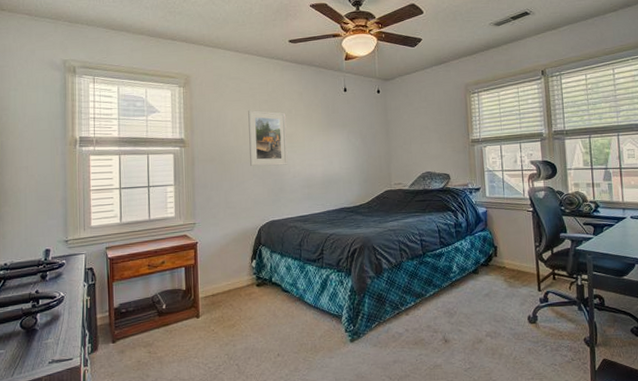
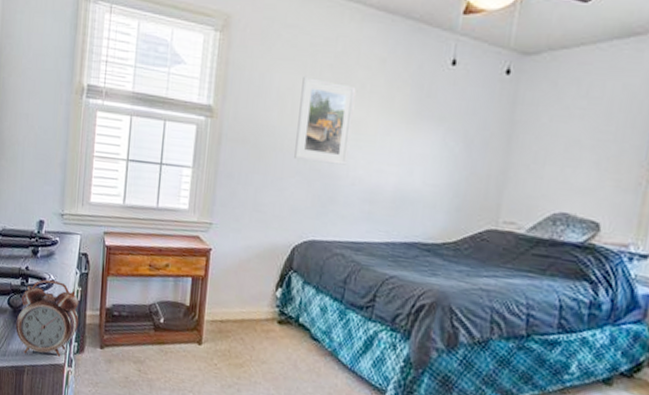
alarm clock: none [30,296,91,367] -> present [16,279,79,357]

